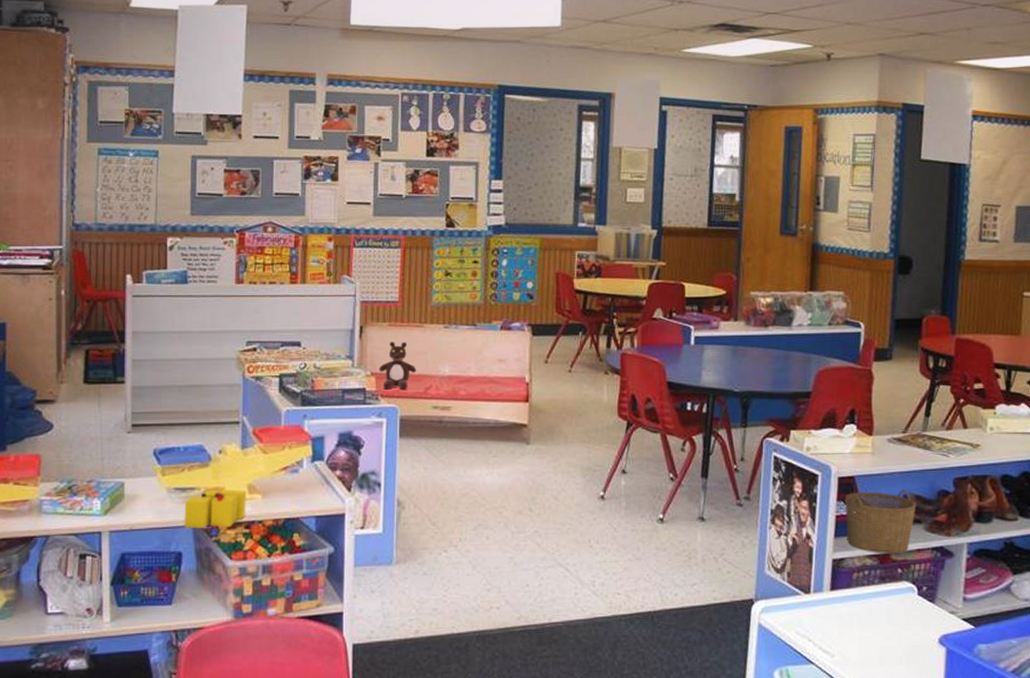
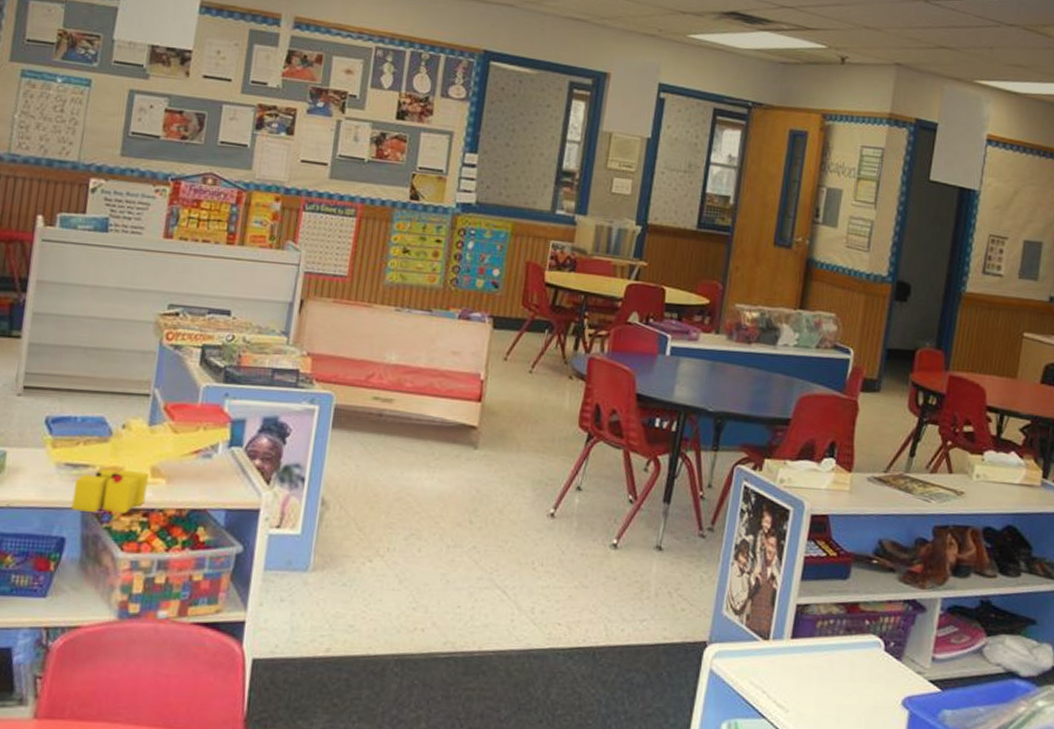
stuffed animal: present [379,341,417,390] -> none [316,320,360,376]
basket: present [844,490,917,554] -> none [814,532,892,604]

